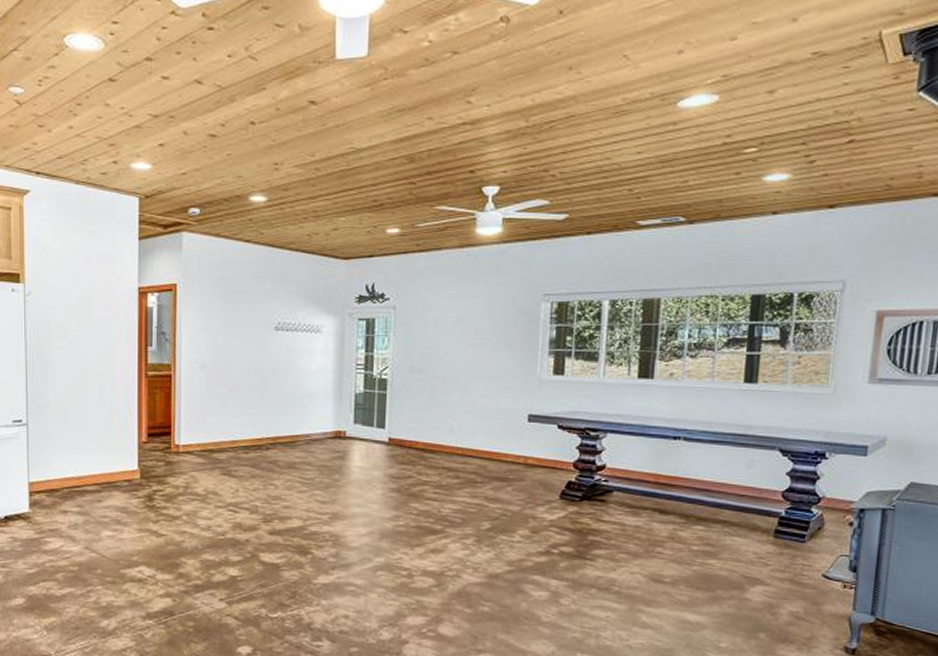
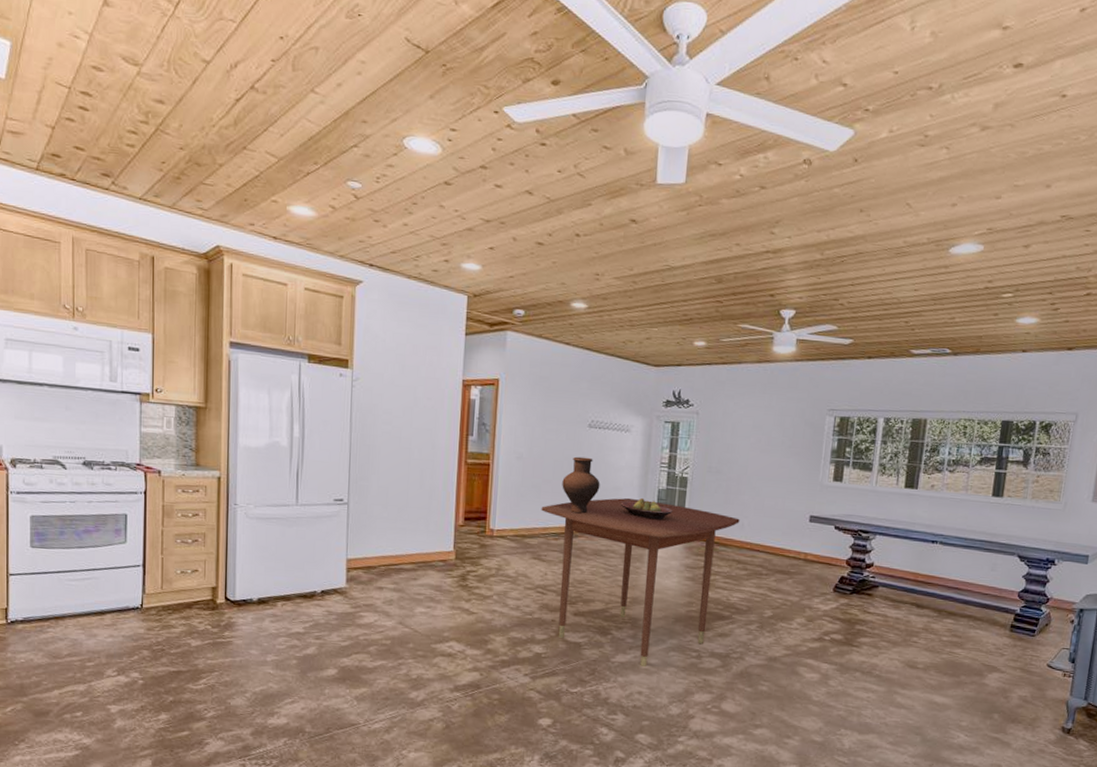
dining table: none [228,404,448,588] -> present [541,497,740,667]
vase: none [249,362,291,424] -> present [562,456,600,514]
fruit bowl: none [314,403,373,427] -> present [620,497,673,520]

